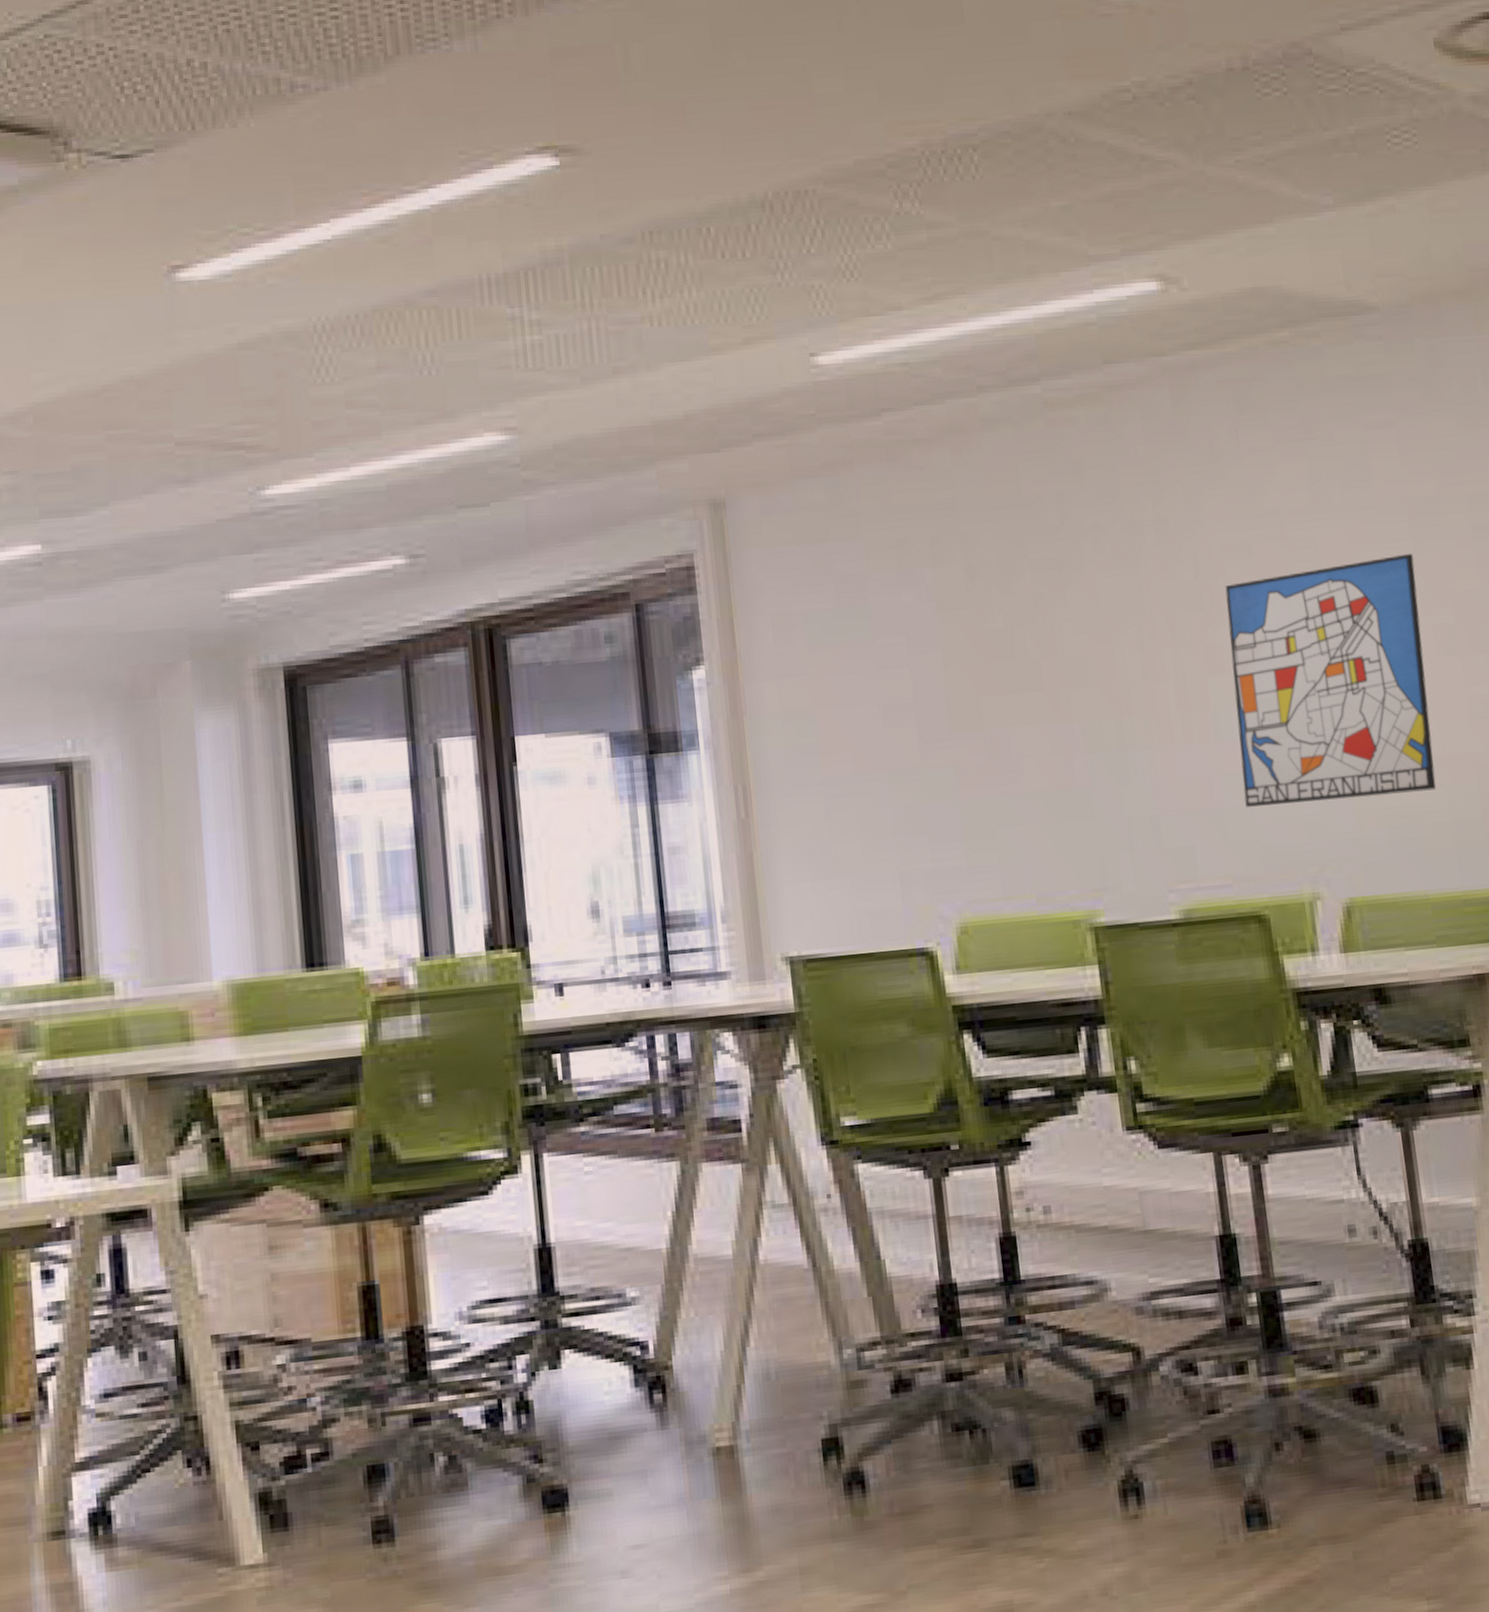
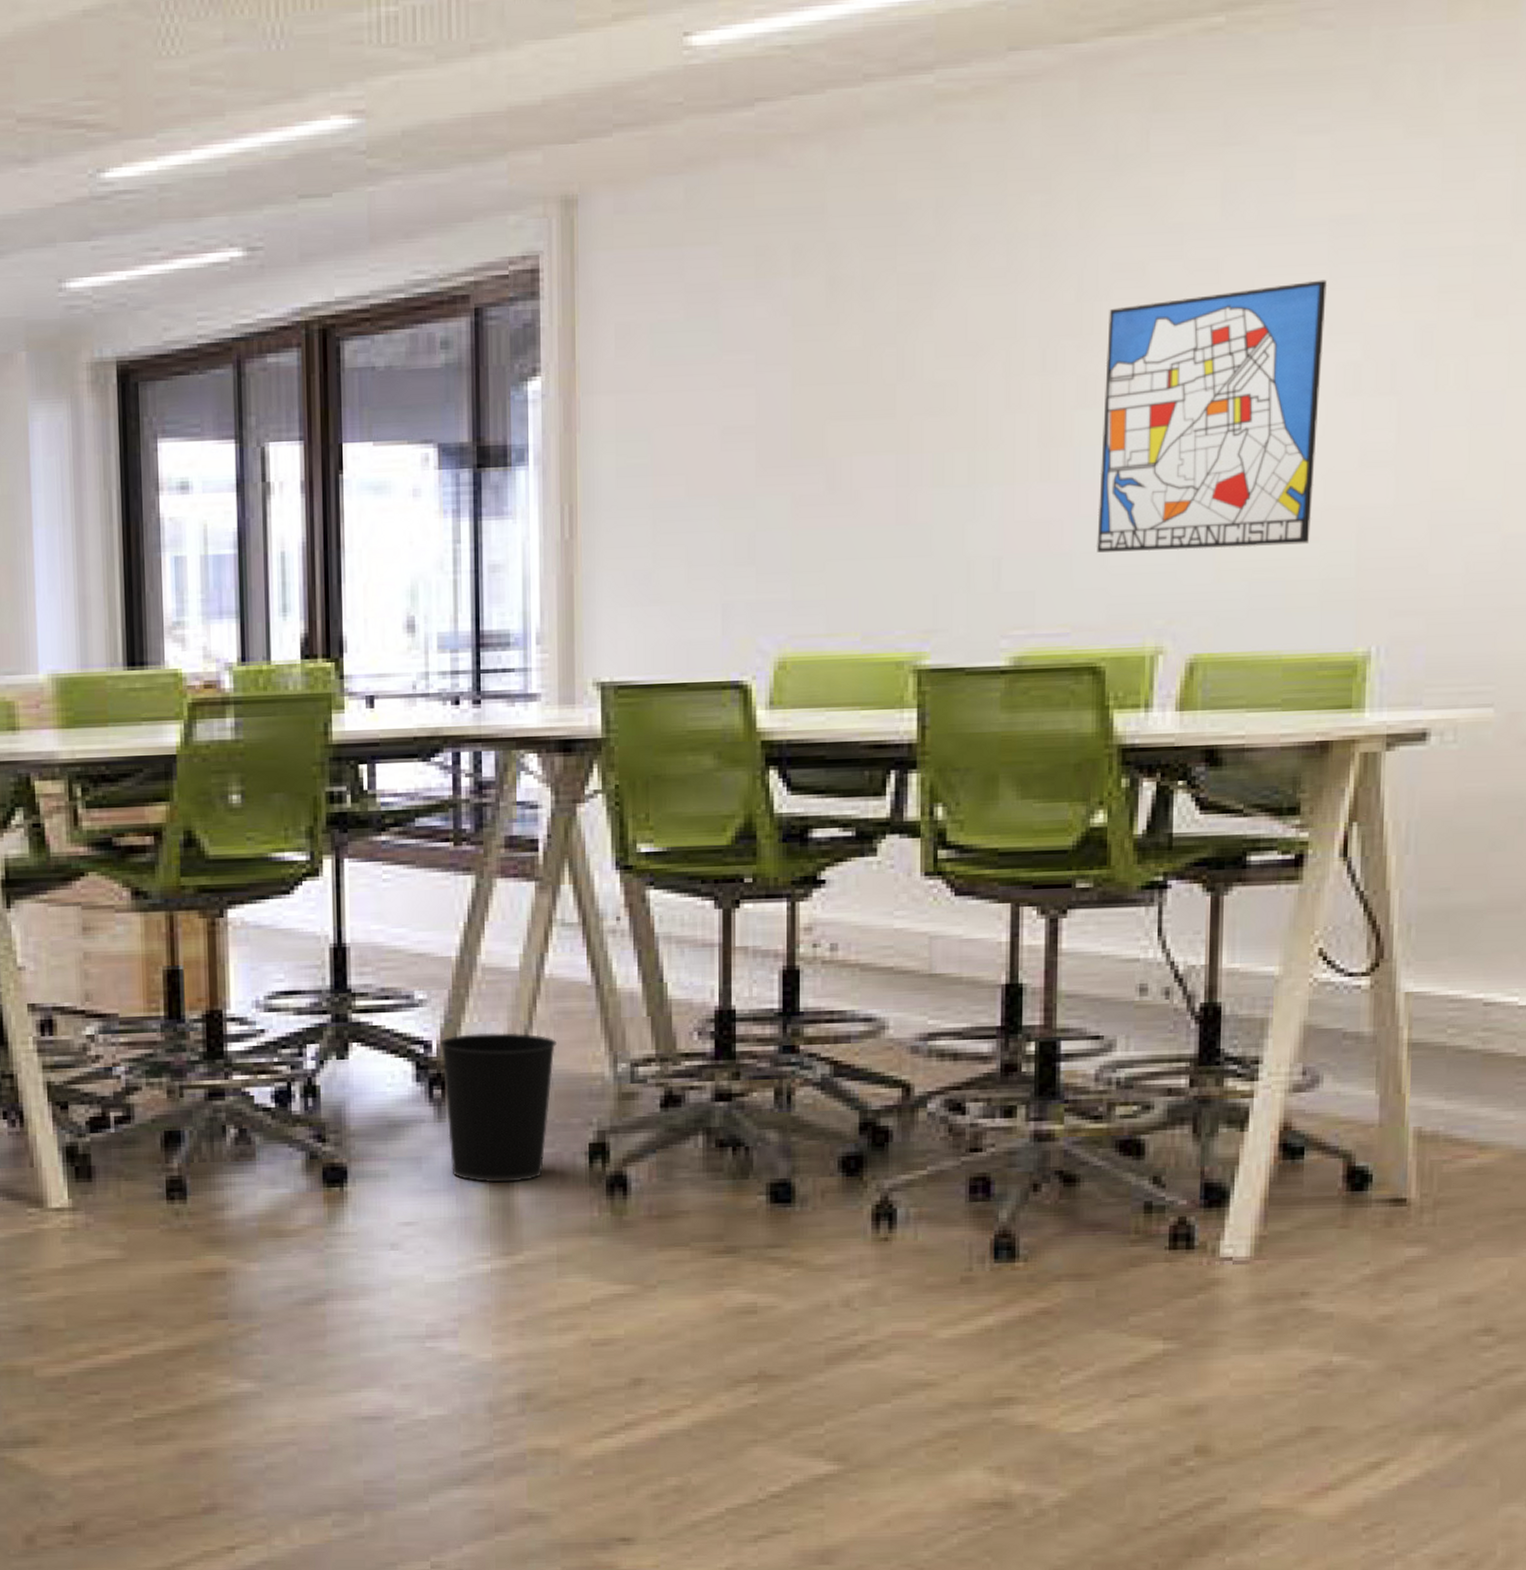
wastebasket: none [657,1325,779,1493] -> present [440,1032,558,1183]

